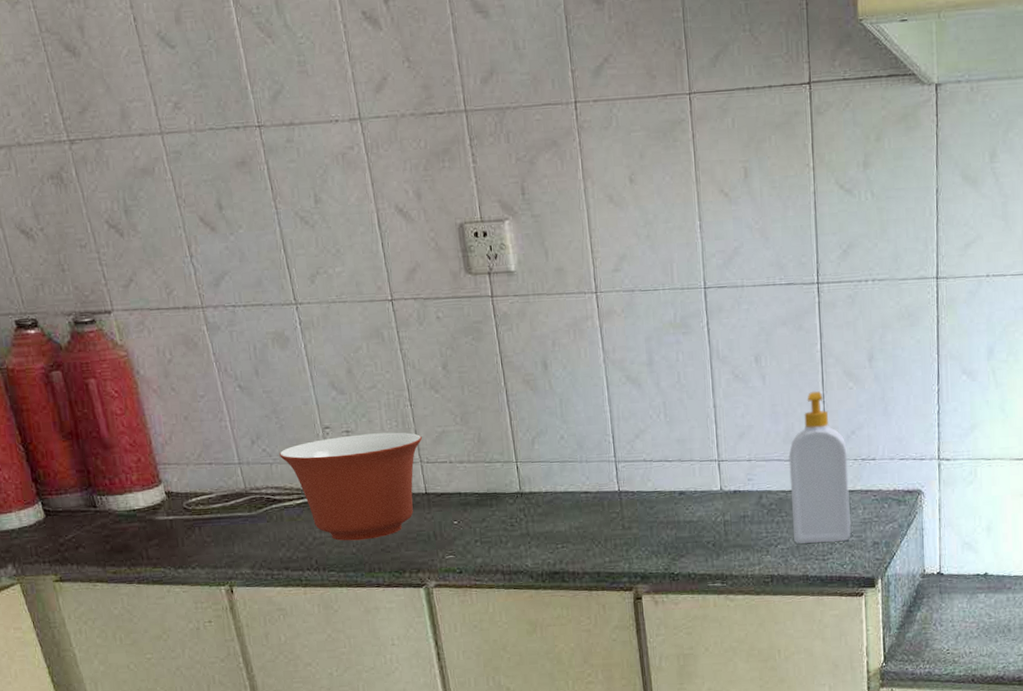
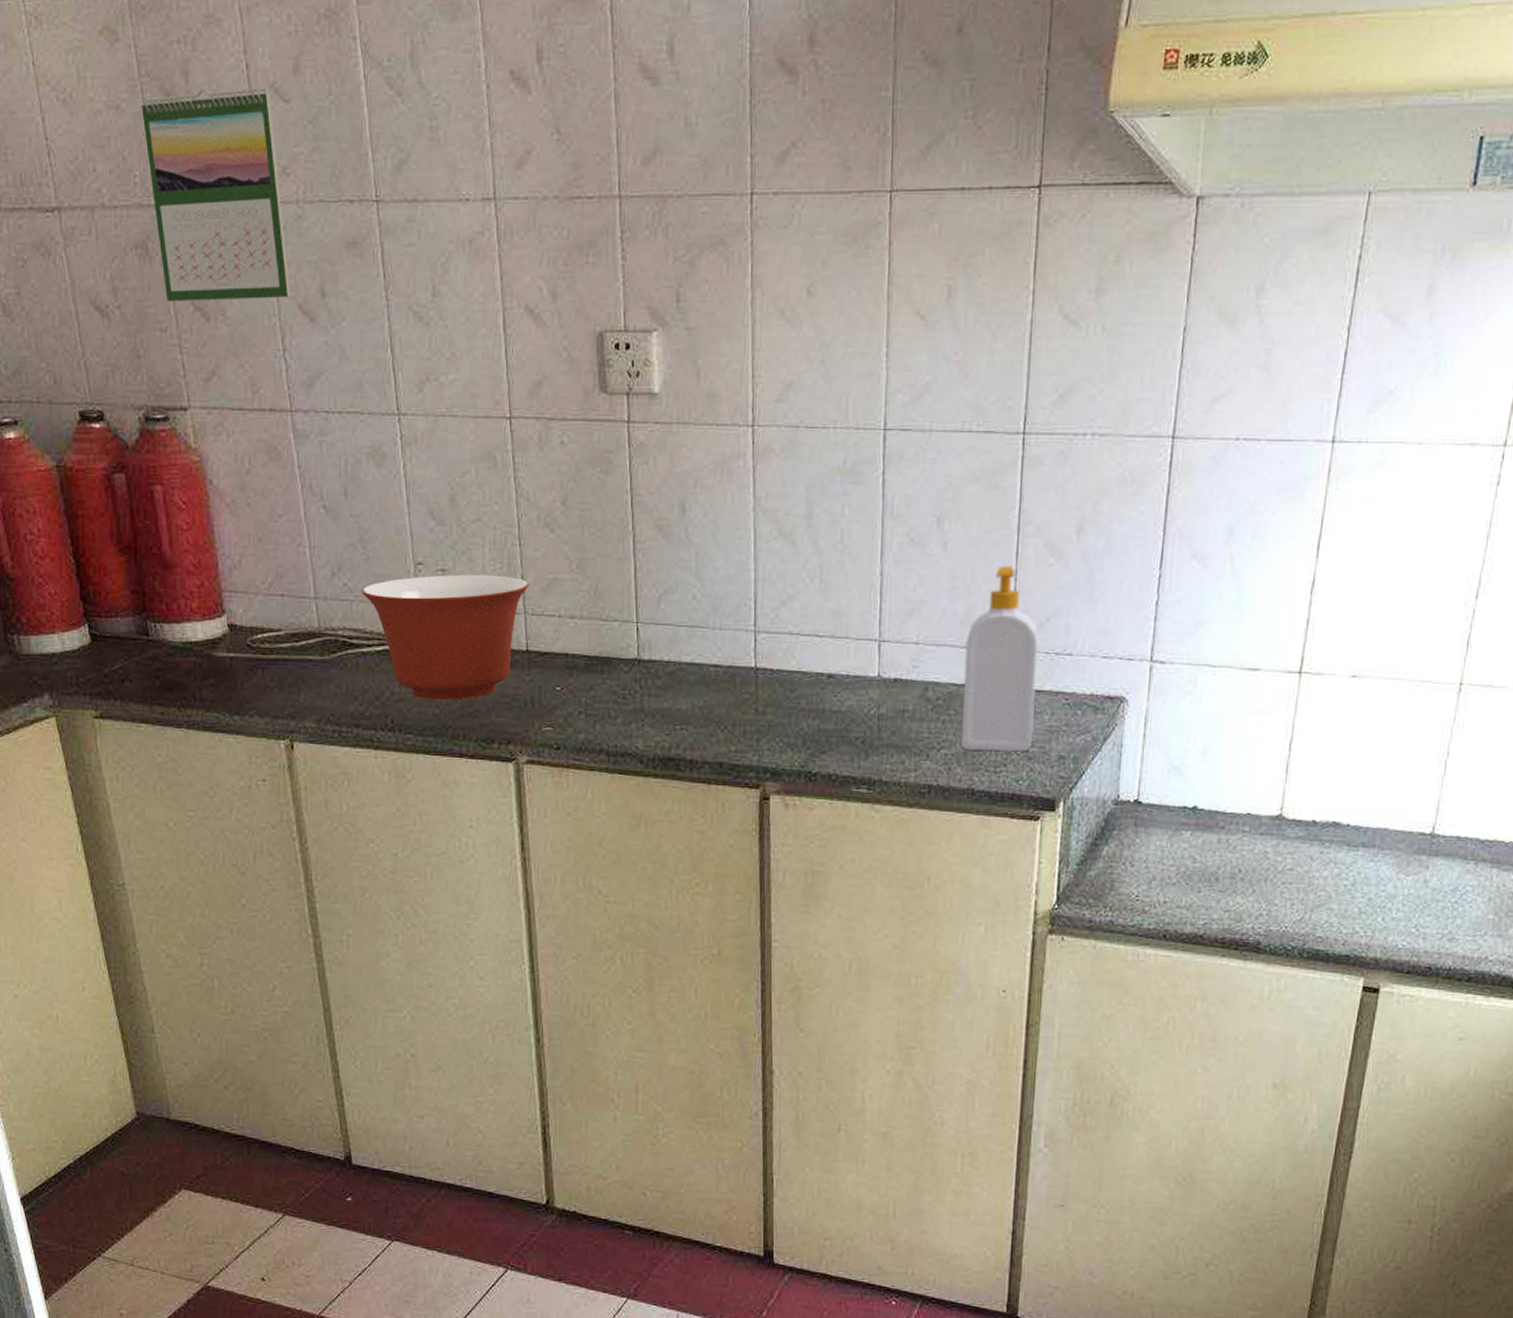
calendar: none [44,36,192,223] -> present [141,86,291,302]

